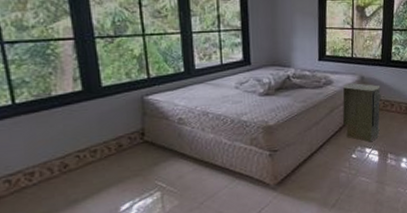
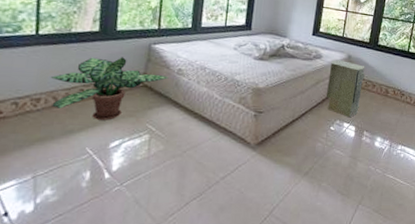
potted plant: none [39,114,170,185] -> present [50,57,169,120]

